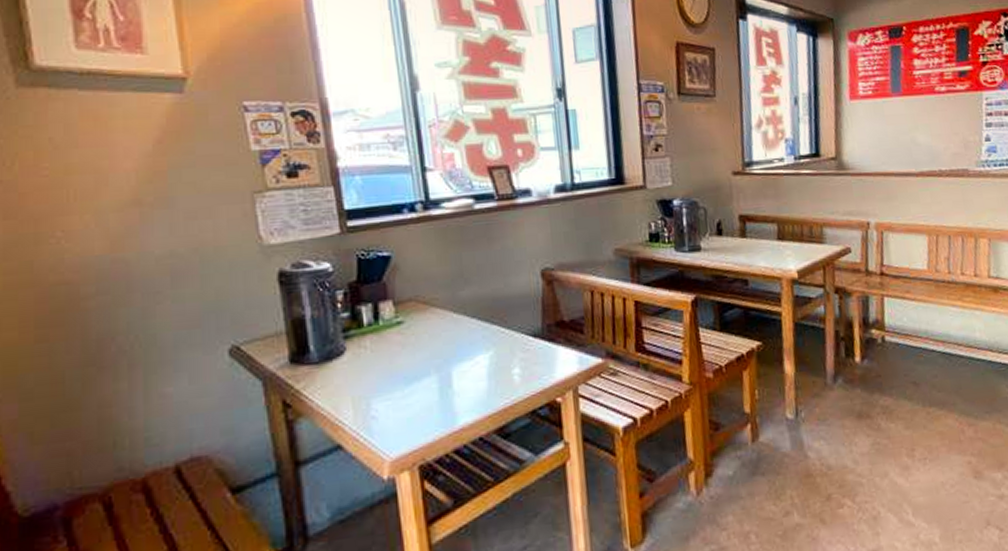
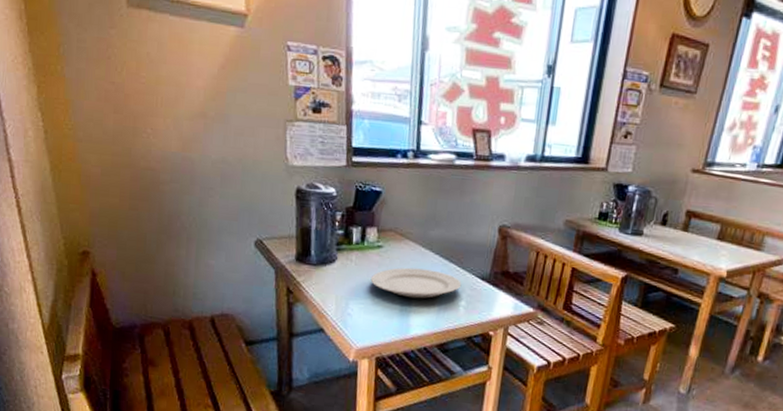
plate: none [394,337,511,379] -> present [370,267,462,299]

